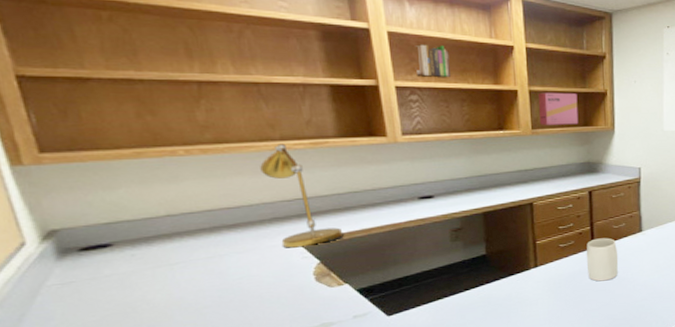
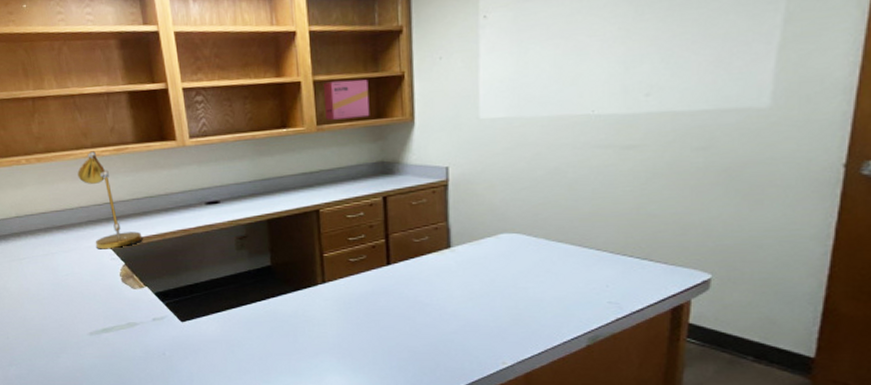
books: present [416,44,452,78] -> none [200,39,234,76]
mug: present [586,238,619,282] -> none [380,253,420,305]

